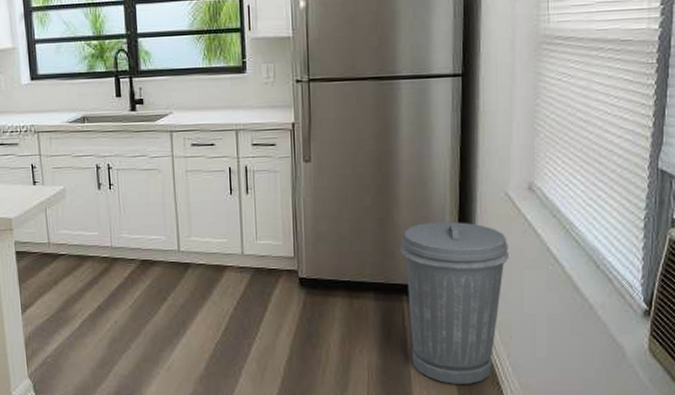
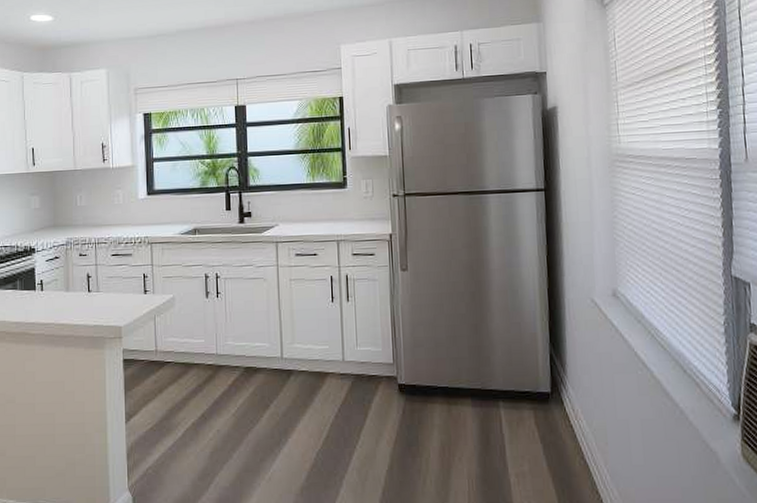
trash can: present [401,221,510,384] -> none [495,327,600,494]

